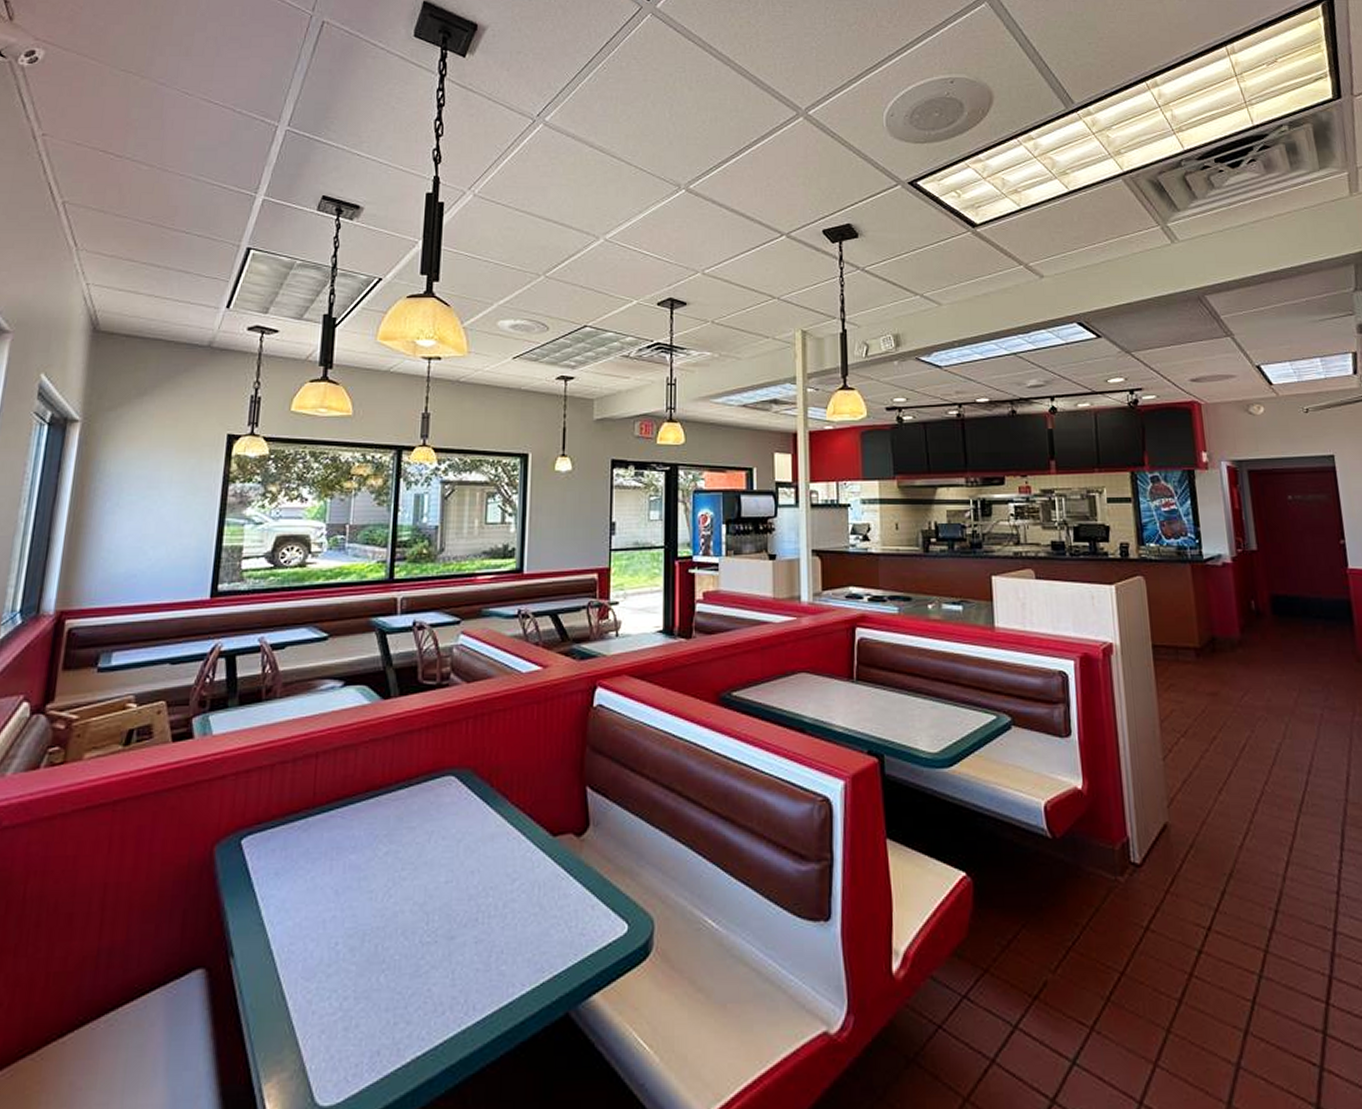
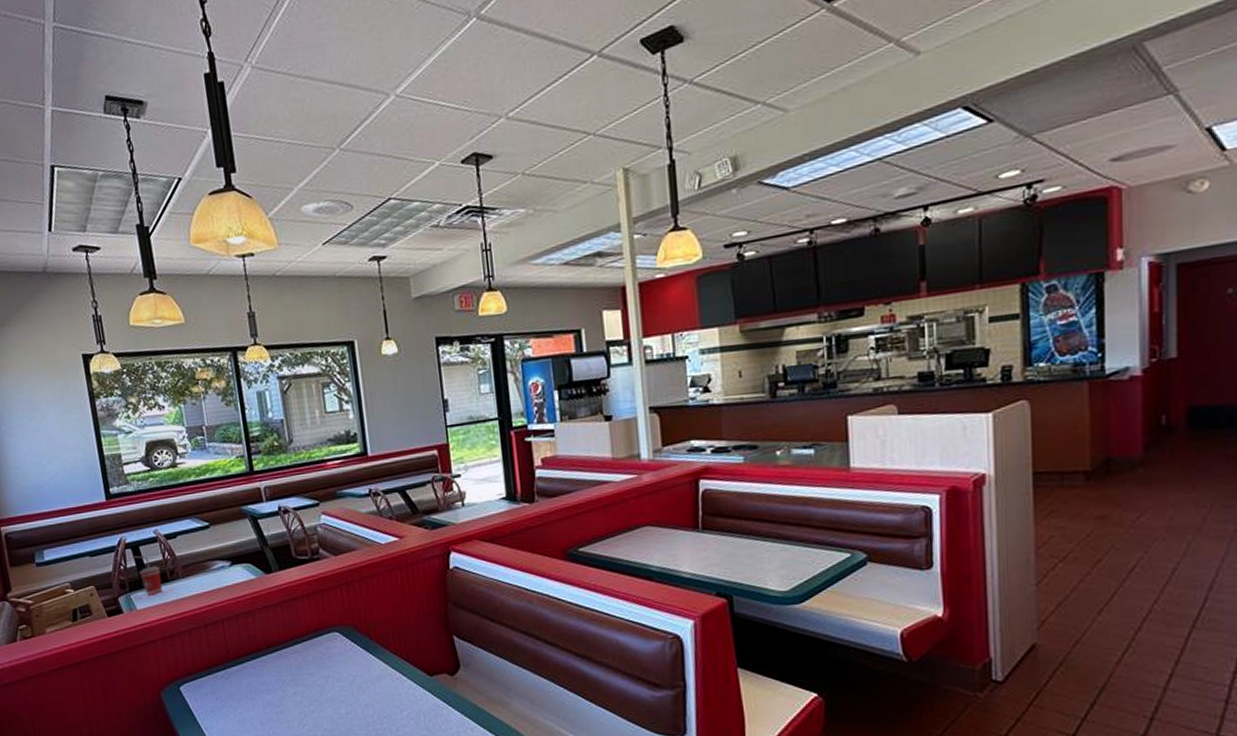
beverage cup: none [225,667,256,720] -> present [133,555,162,597]

